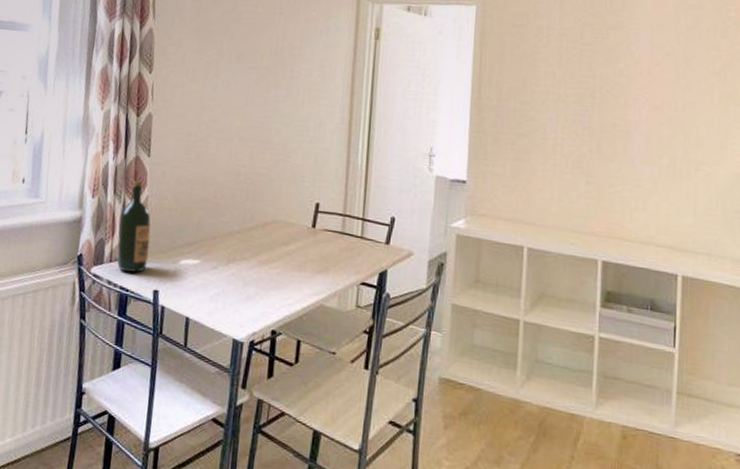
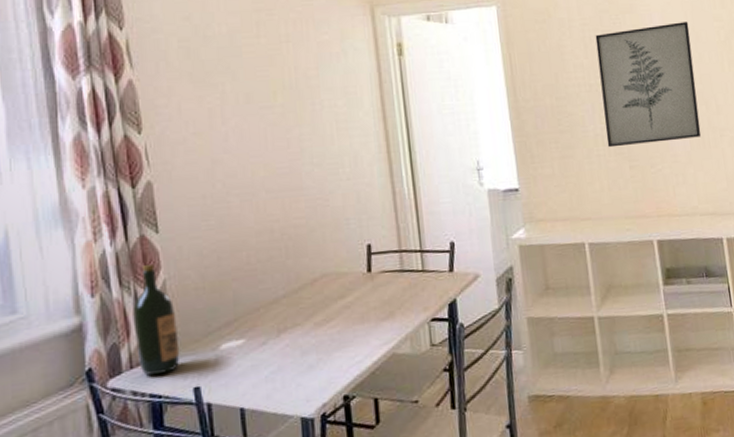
wall art: none [566,45,680,167] -> present [595,22,702,148]

